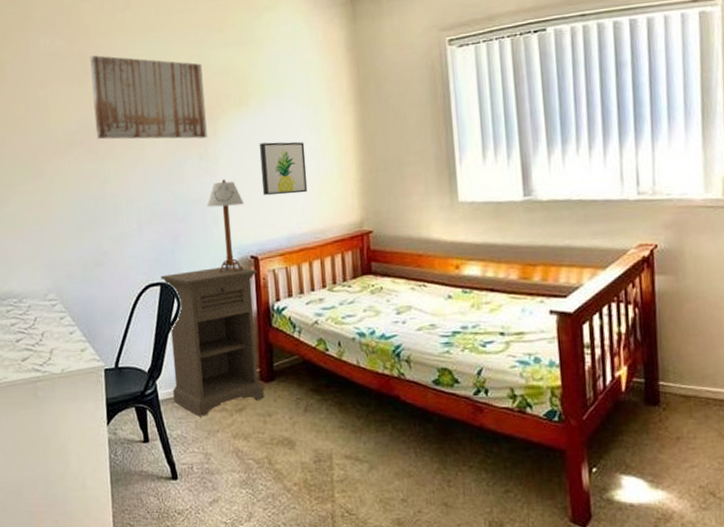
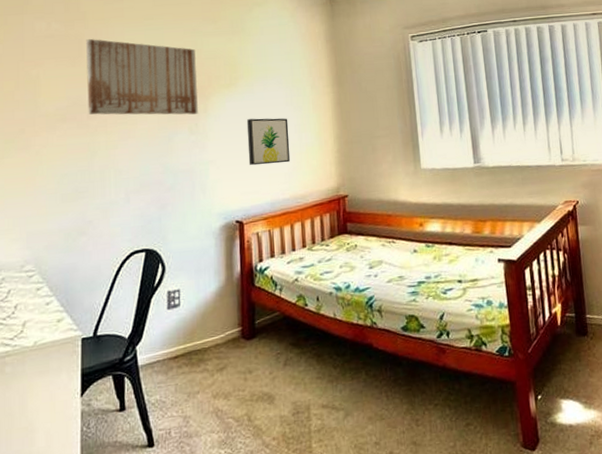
nightstand: present [160,266,264,417] -> none [146,231,245,380]
table lamp: present [206,180,244,273] -> none [195,151,231,237]

